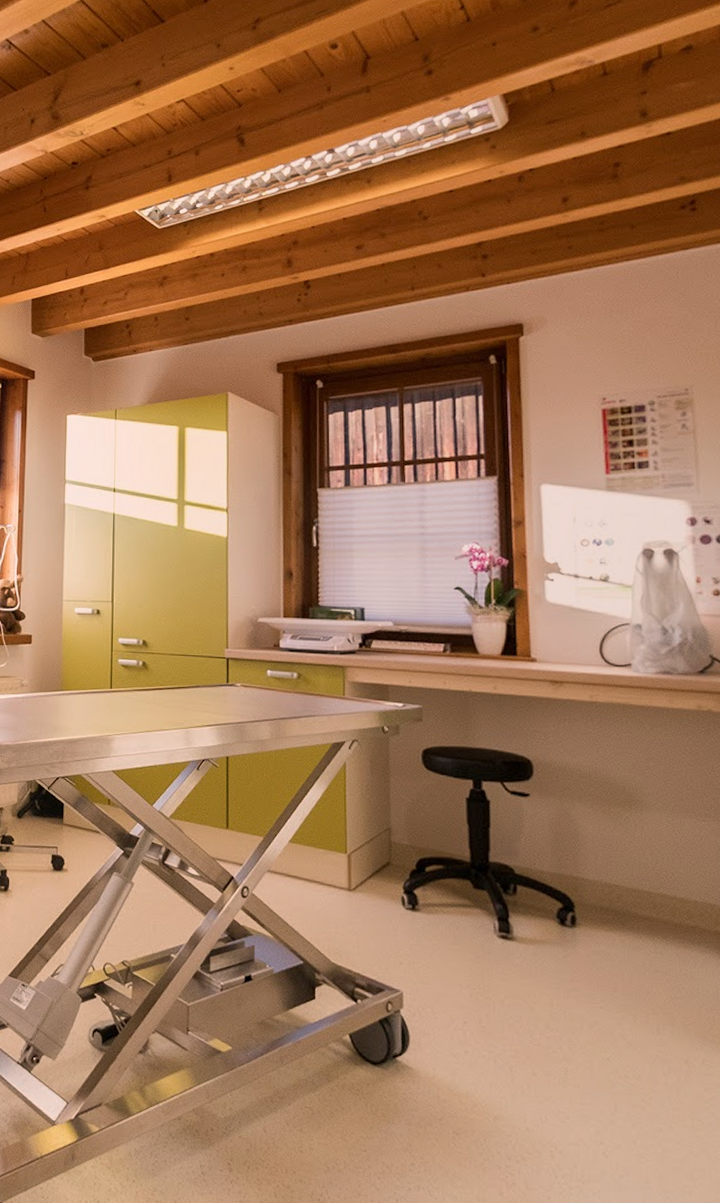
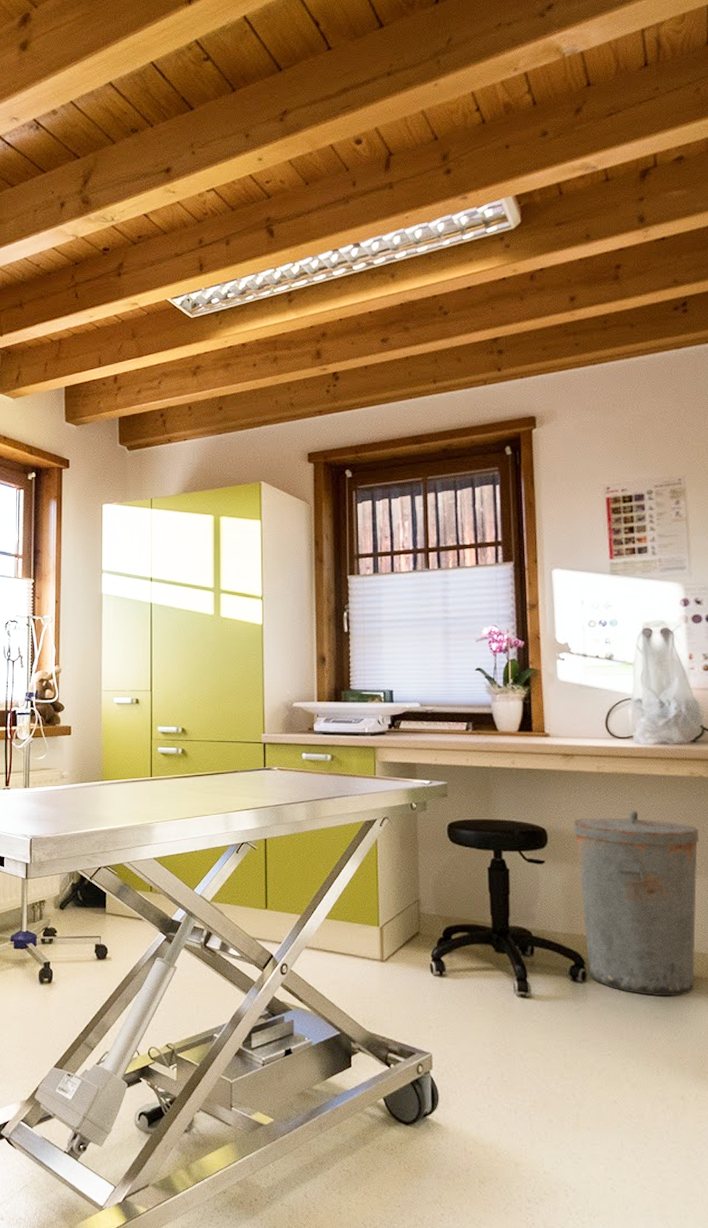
trash can: none [562,744,707,949] -> present [573,810,699,997]

